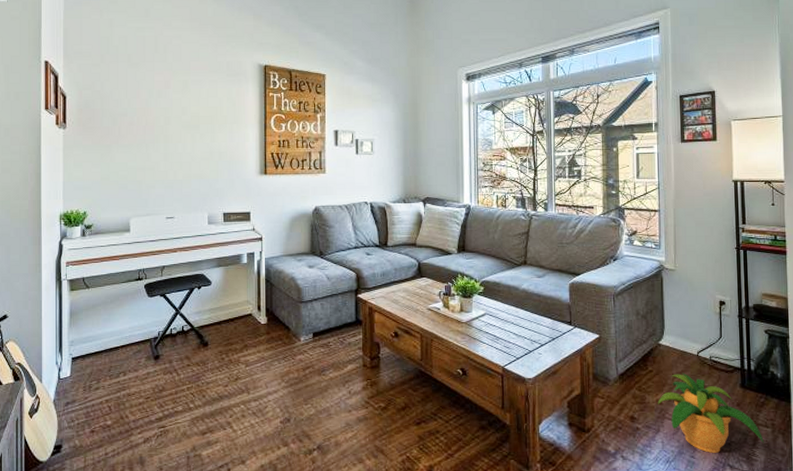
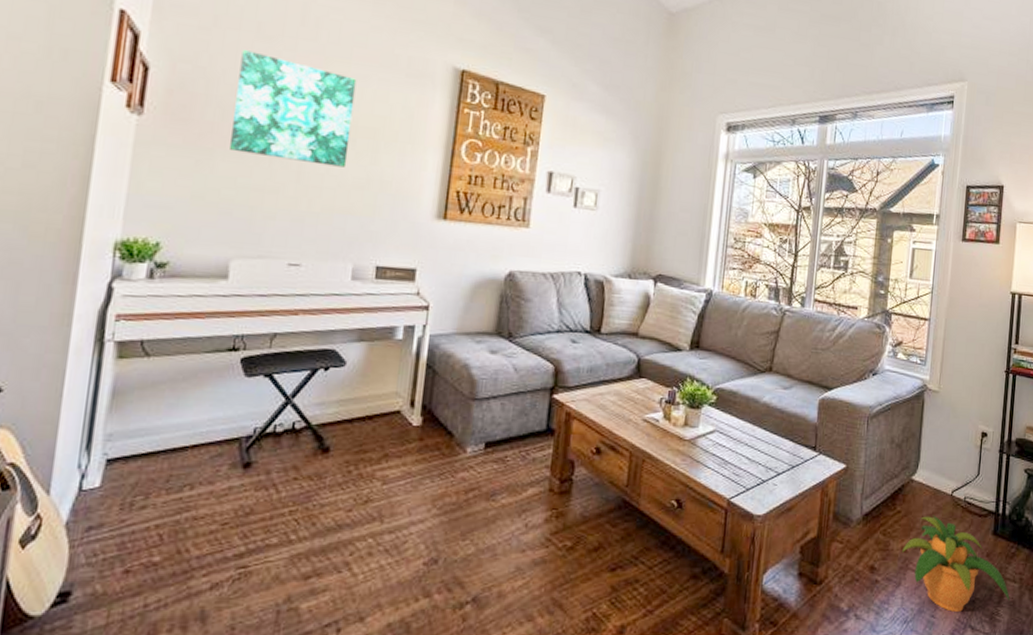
wall art: none [120,75,196,147] -> present [228,50,357,168]

